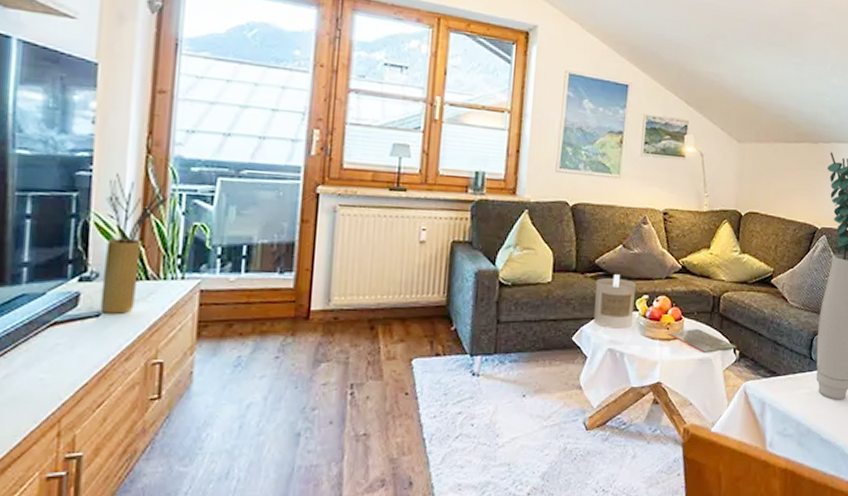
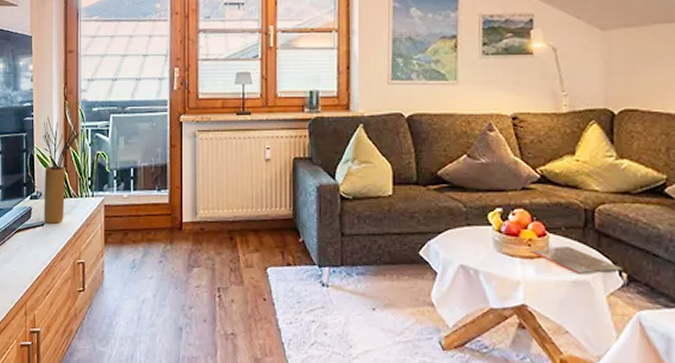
candle: present [593,274,637,329] -> none [440,186,487,244]

